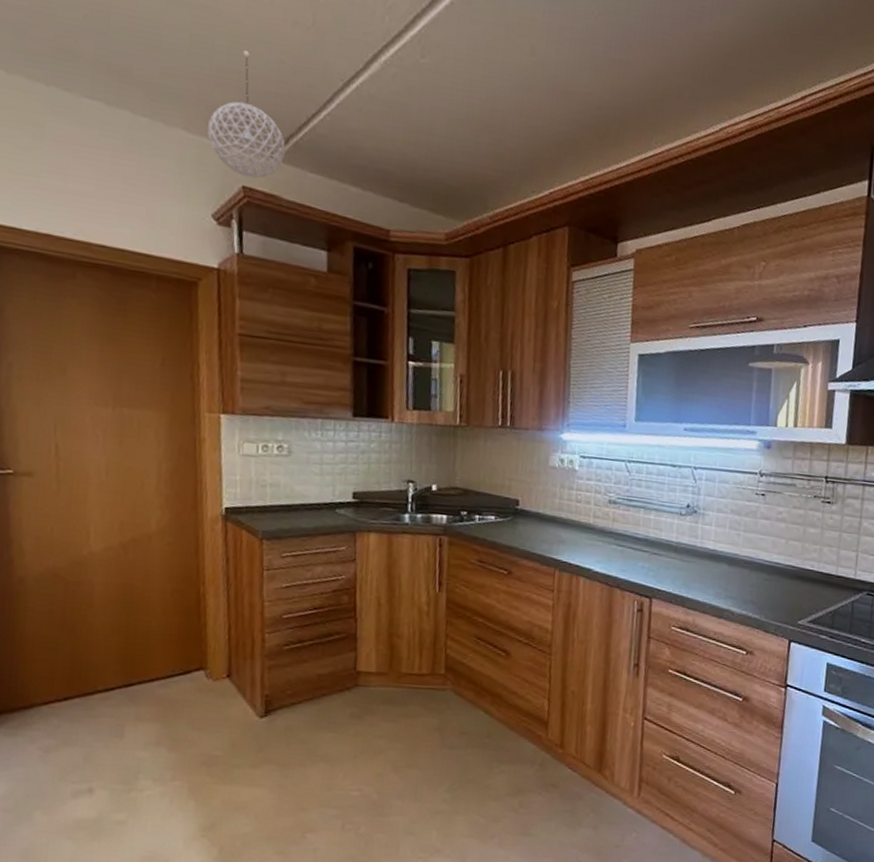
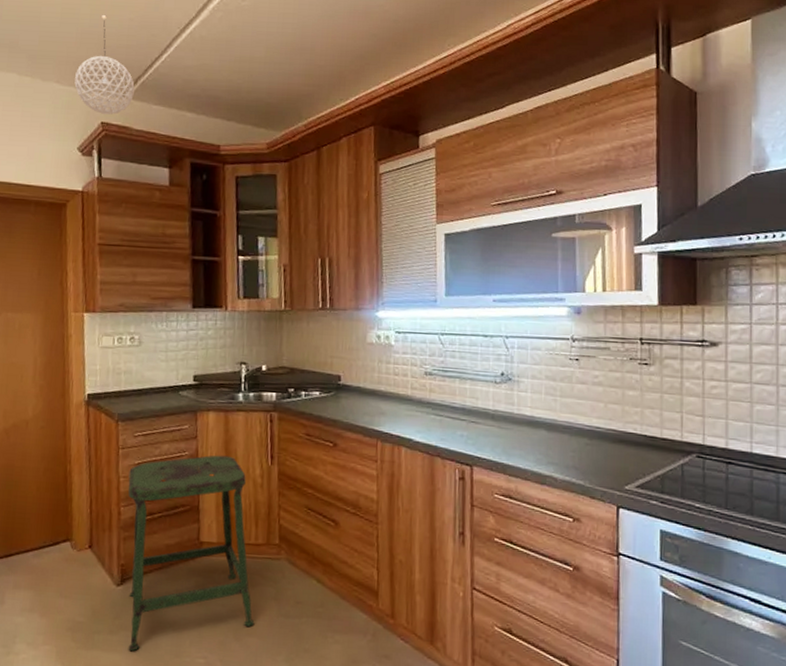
stool: none [273,579,416,785] -> present [128,455,255,651]

